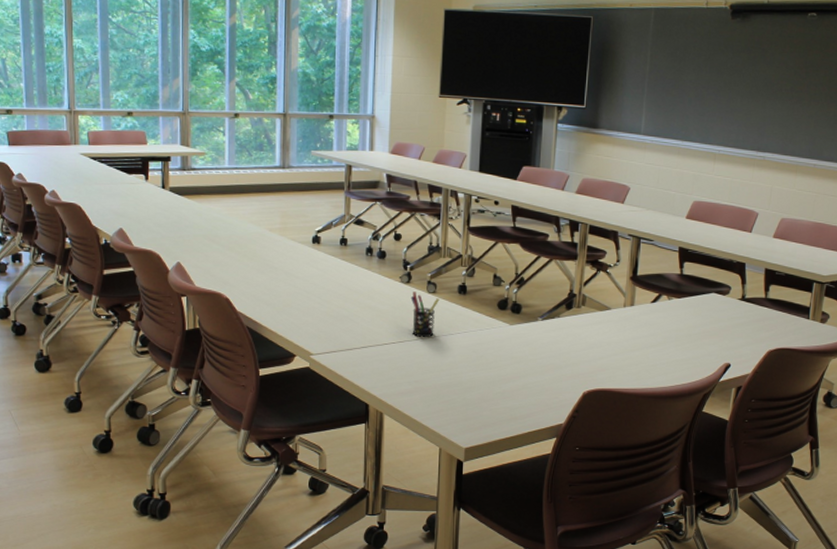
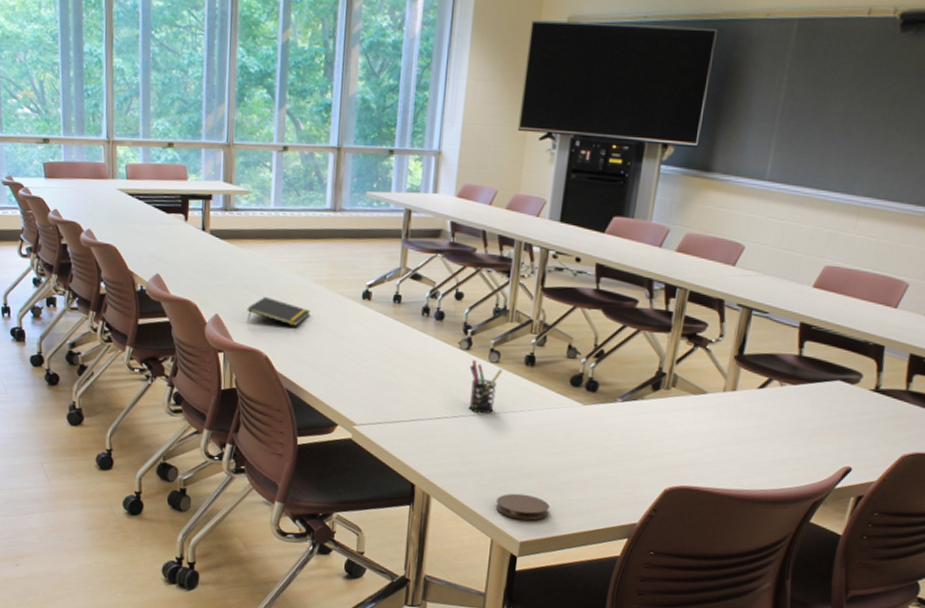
notepad: none [207,245,266,270] -> present [247,297,311,326]
coaster: none [441,405,488,429] -> present [495,493,550,521]

